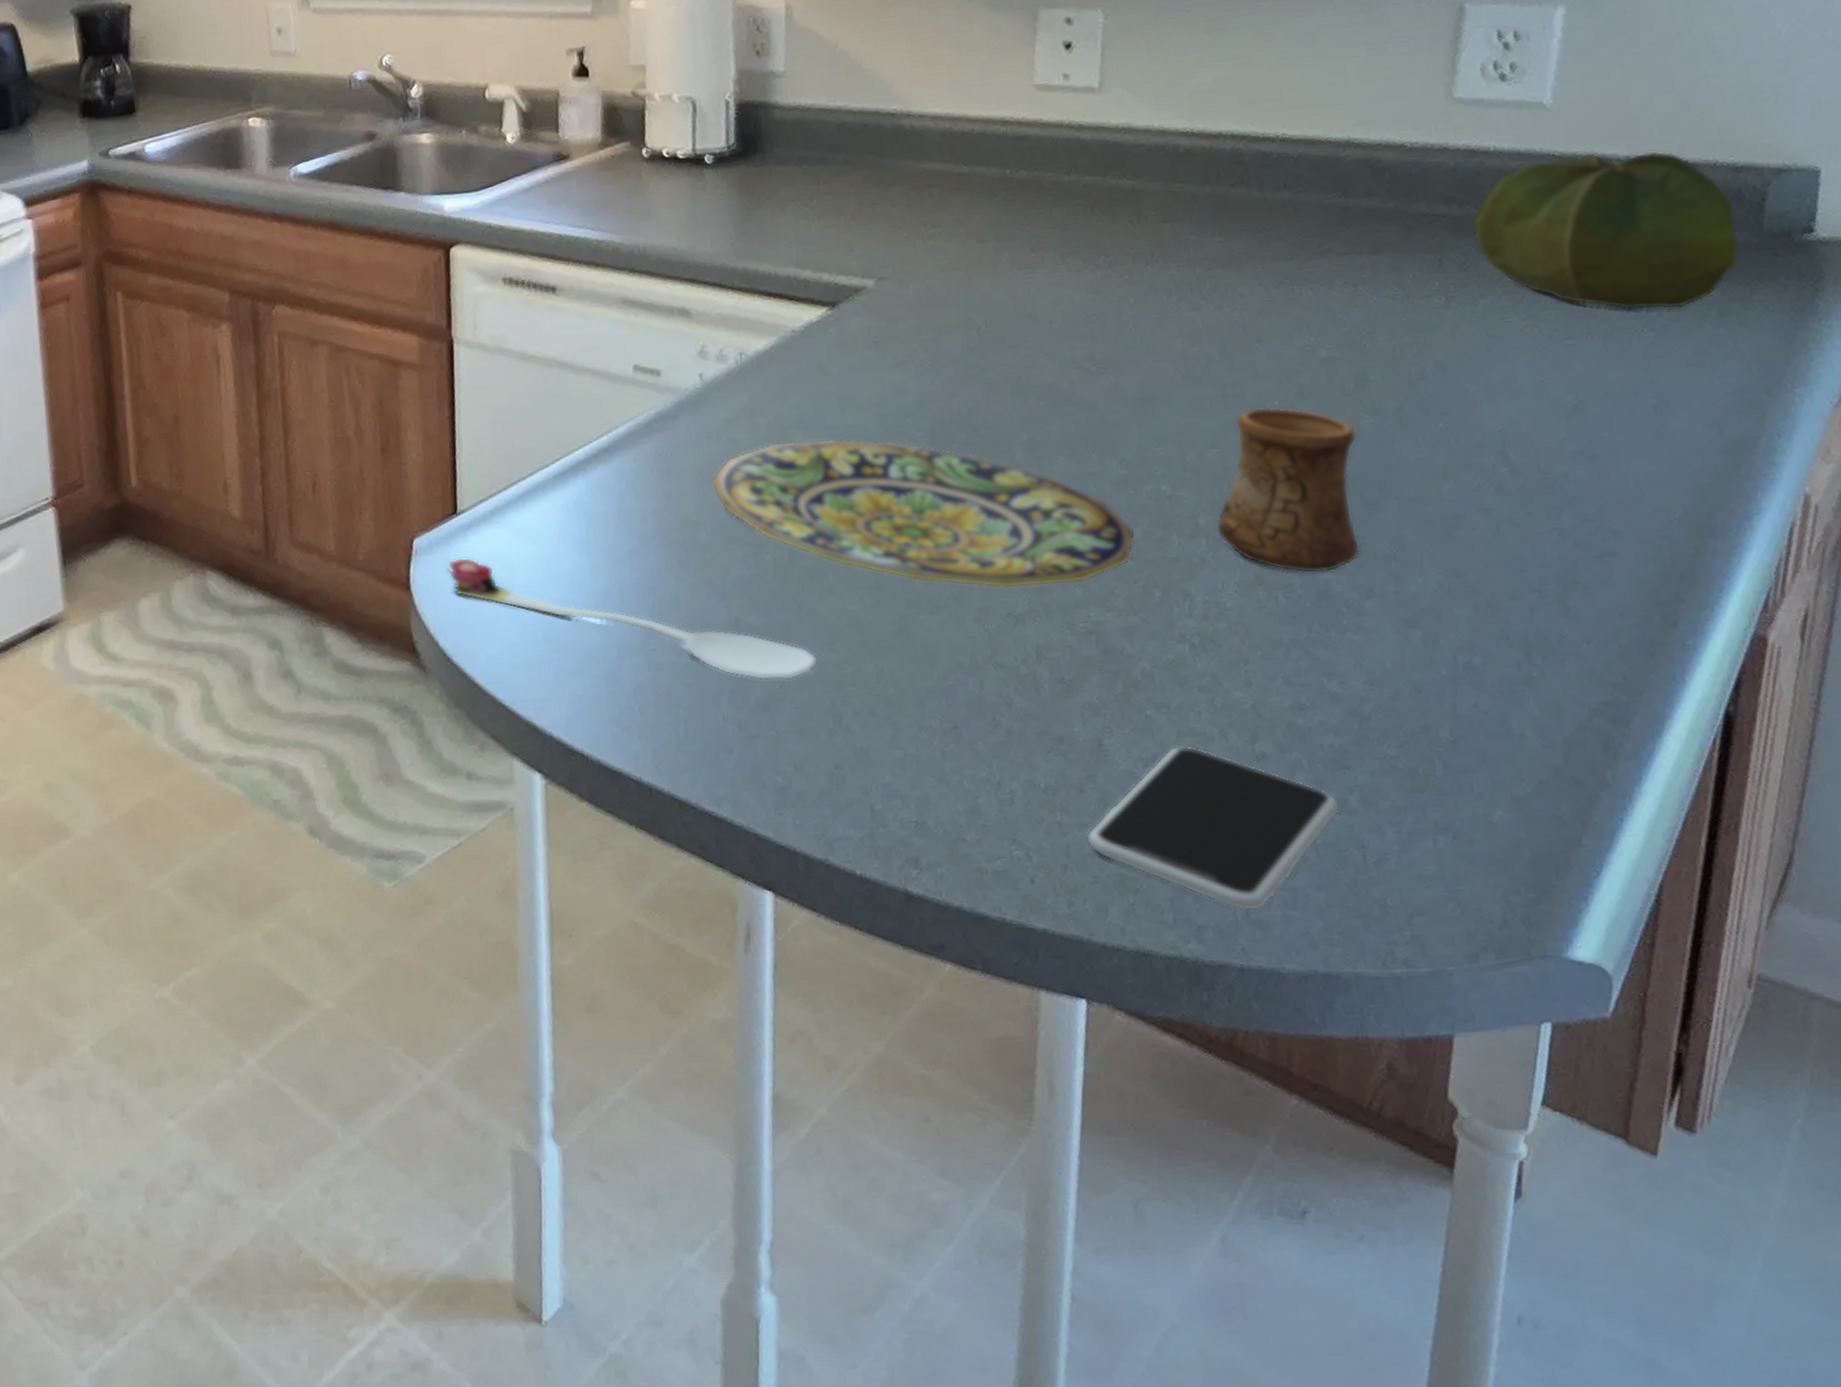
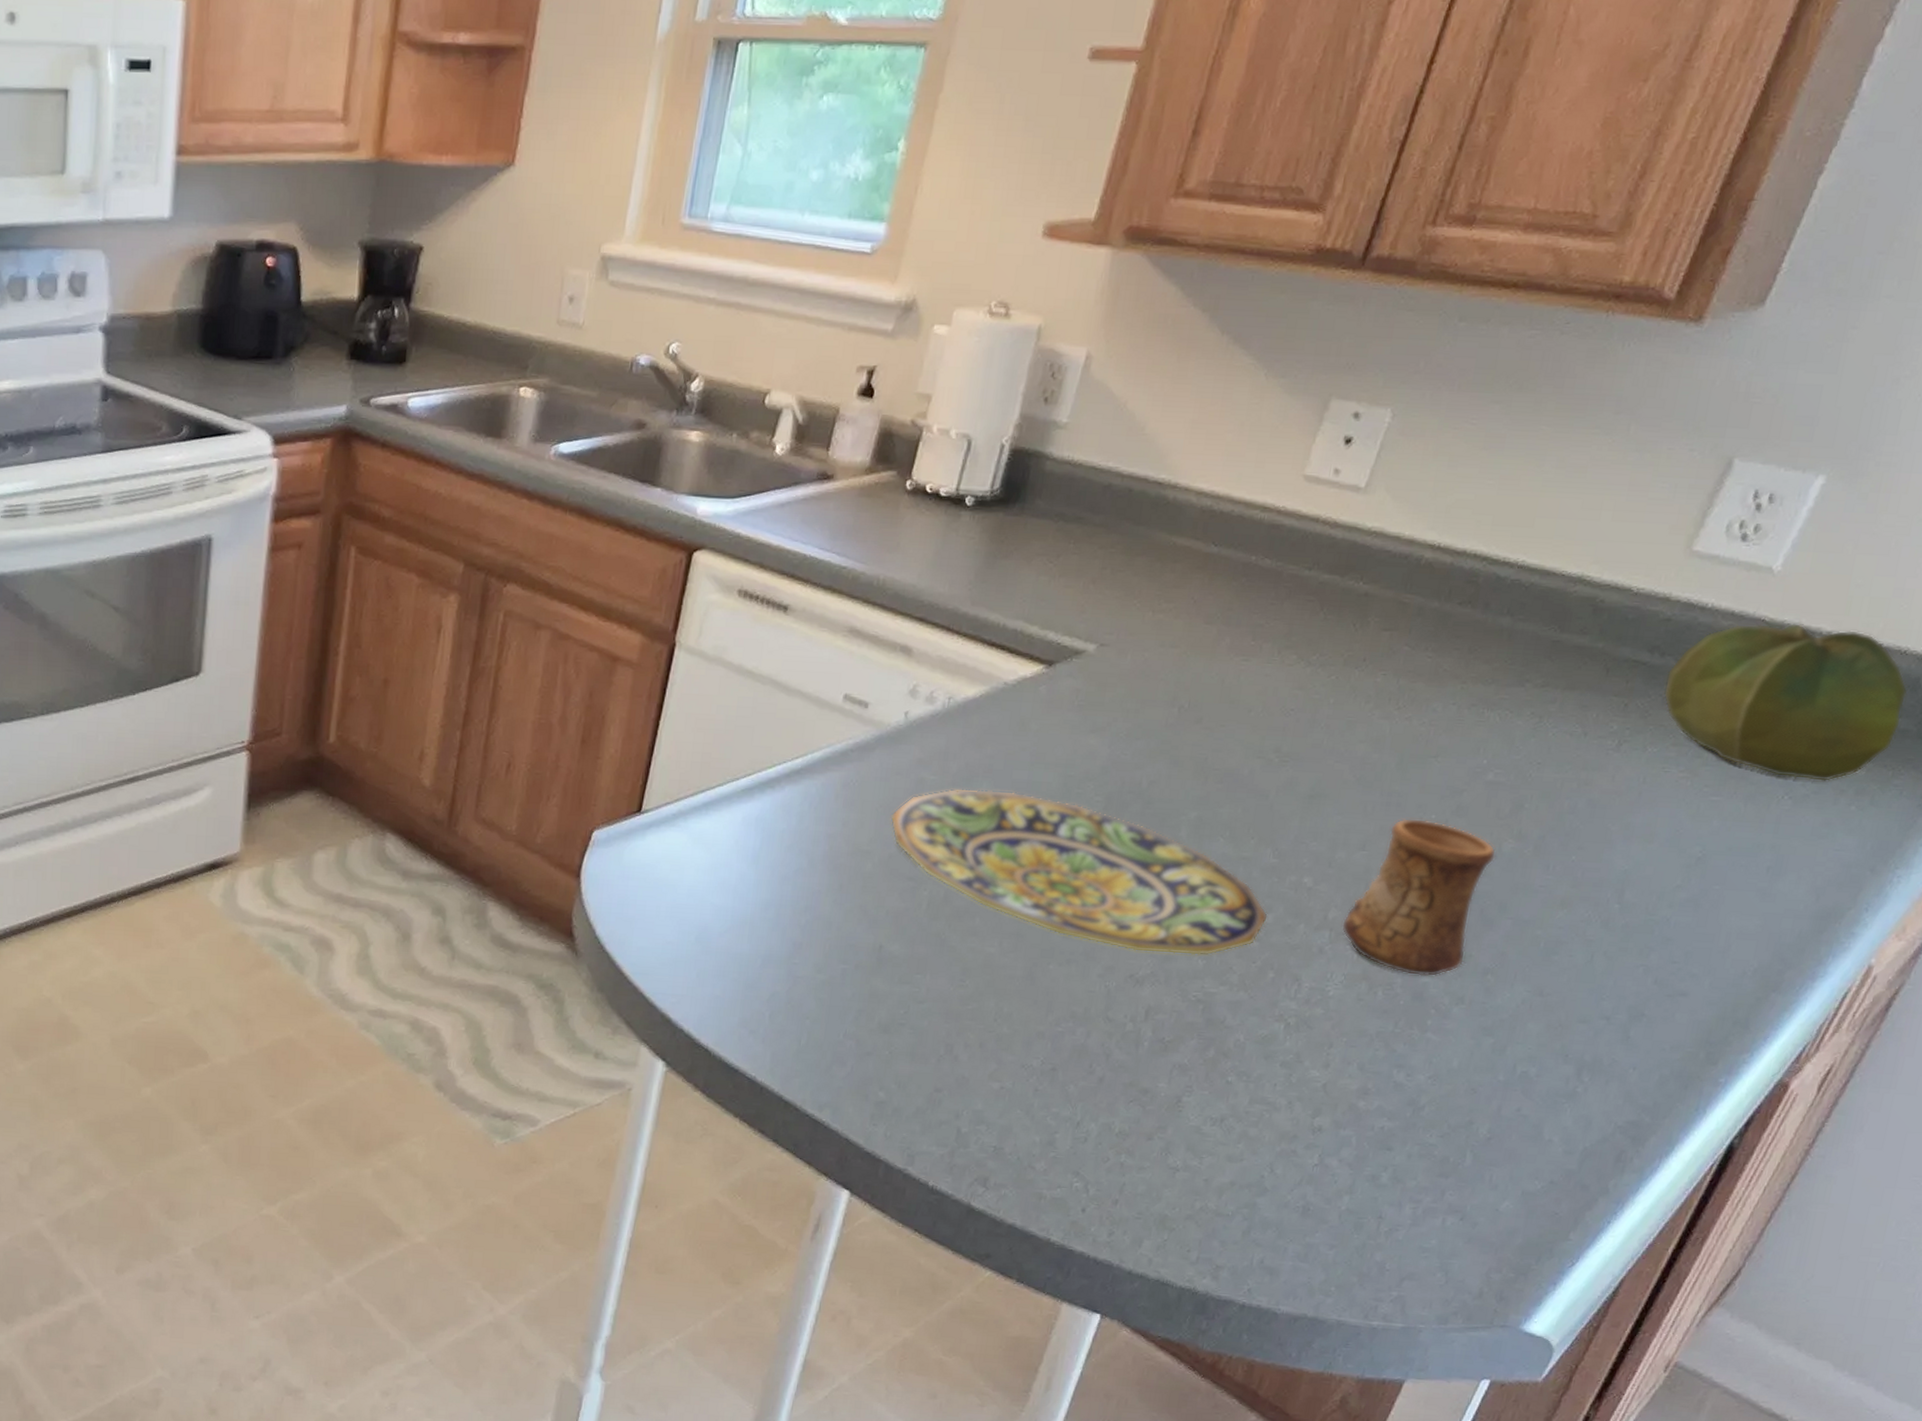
spoon: present [446,557,819,681] -> none [618,854,946,1007]
smartphone: present [1086,745,1341,912] -> none [1141,1110,1373,1259]

